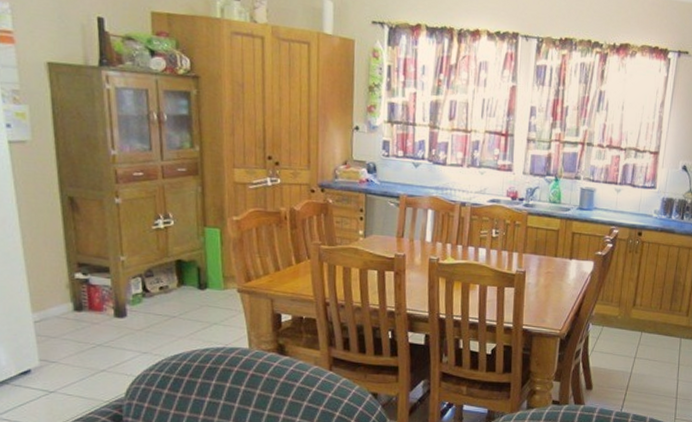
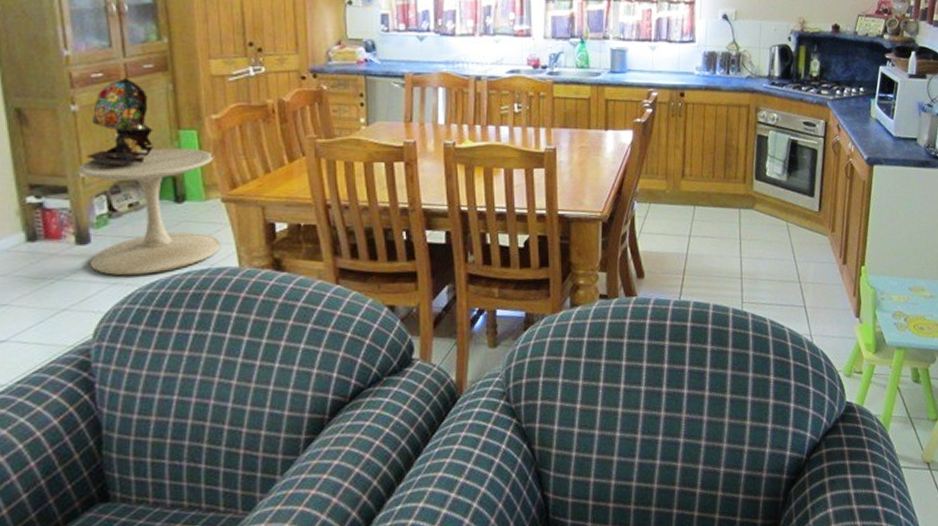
side table: none [119,241,236,348] -> present [78,147,222,276]
table lamp: none [126,177,183,253] -> present [86,77,153,165]

